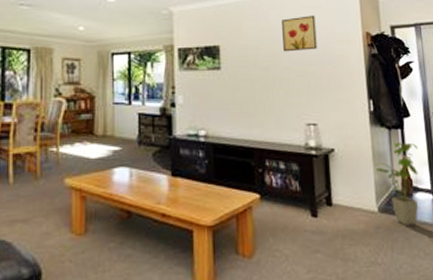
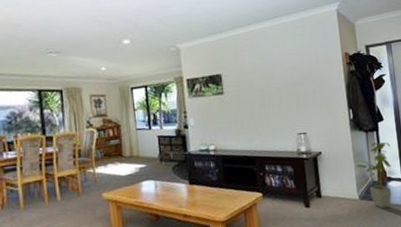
wall art: present [282,15,317,52] -> none [273,42,304,75]

